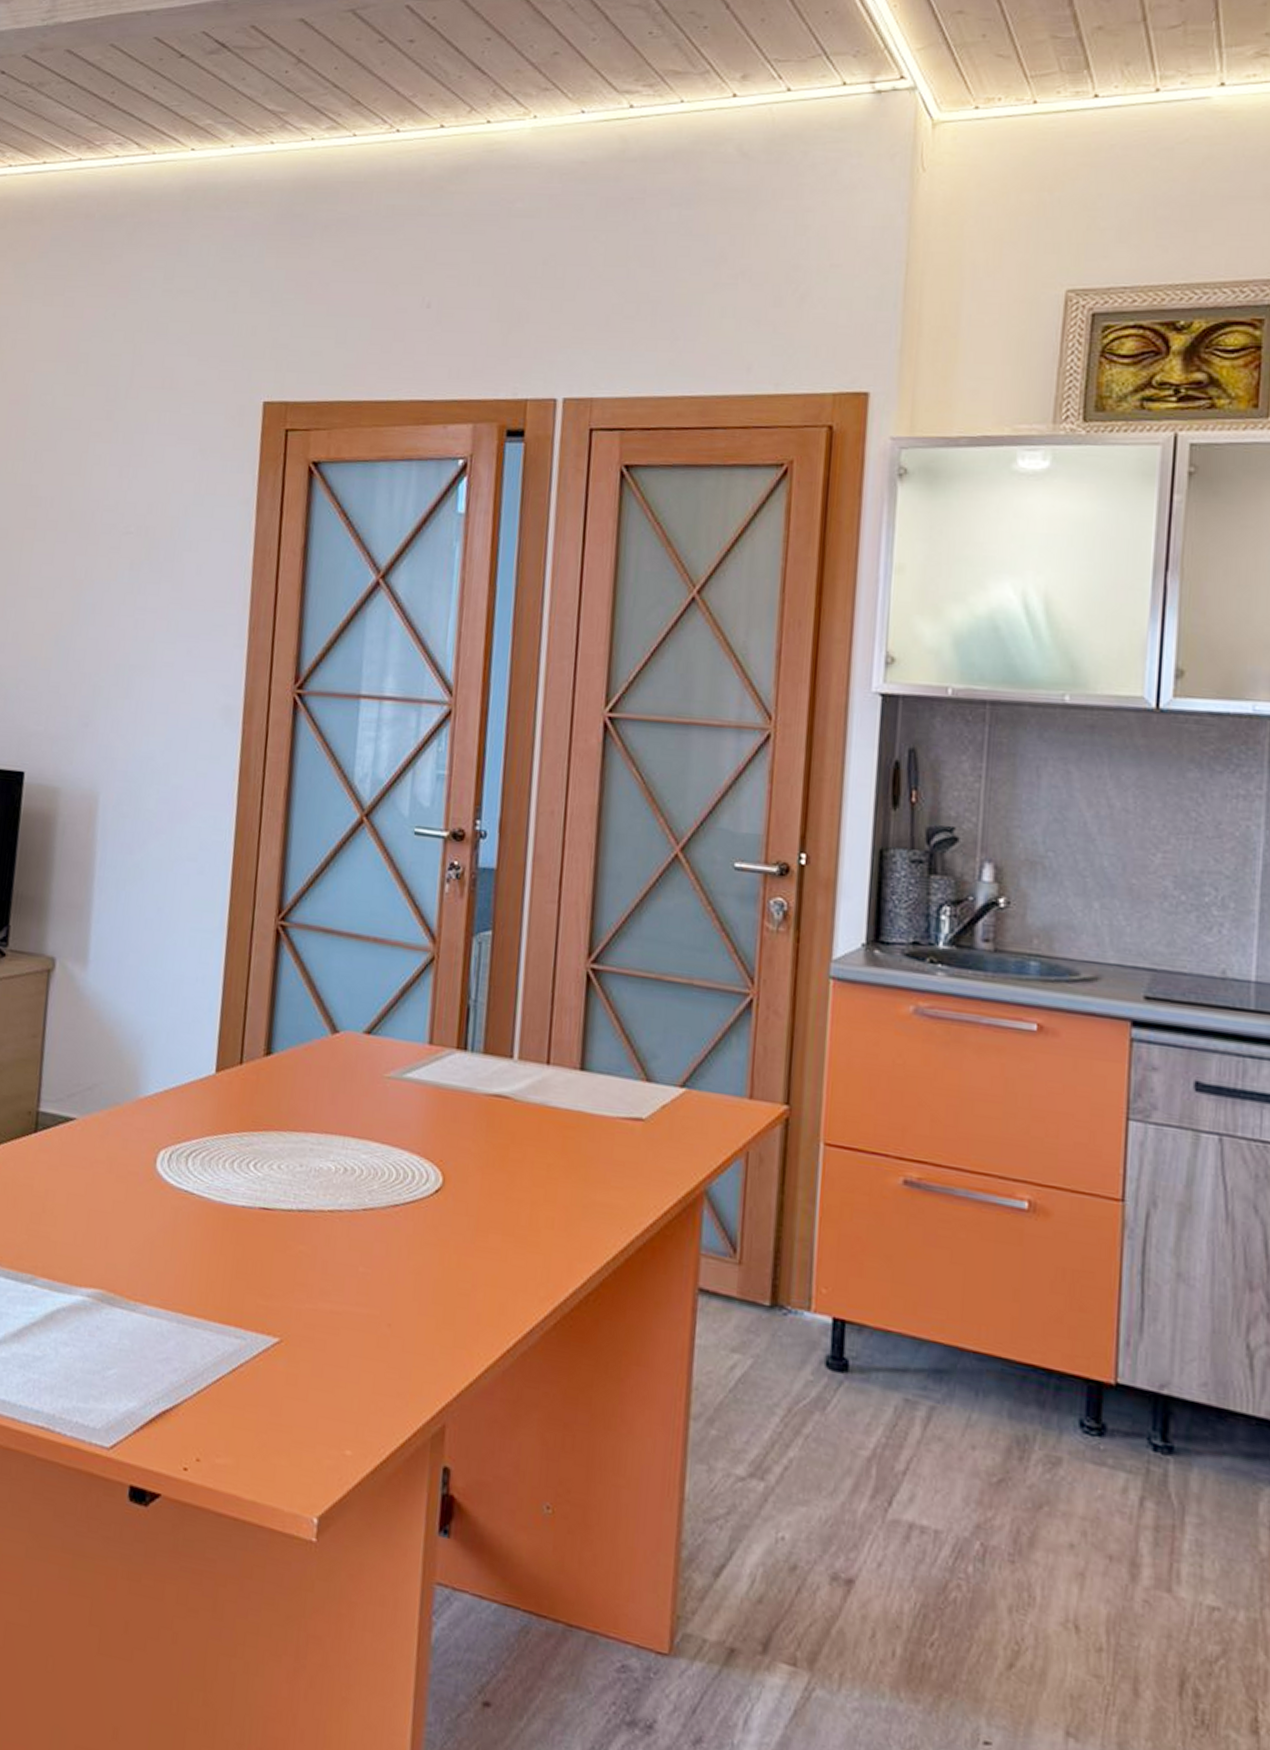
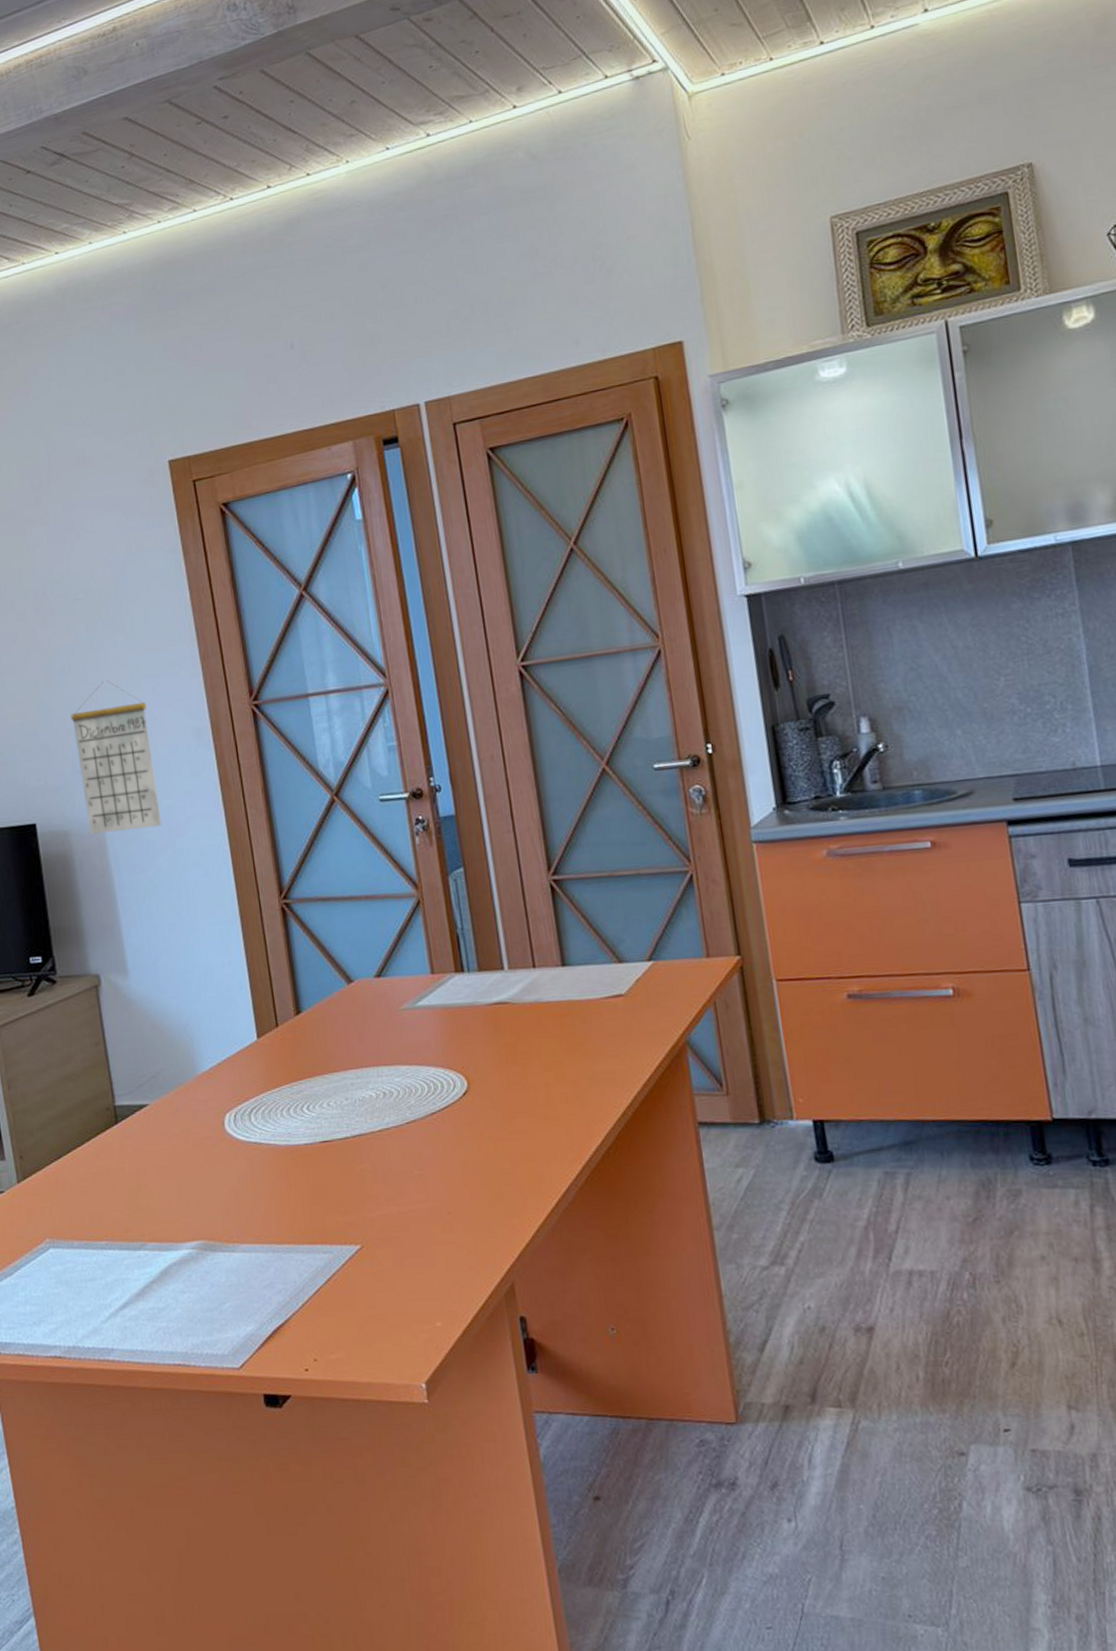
calendar: none [81,628,178,806] -> present [71,679,162,834]

